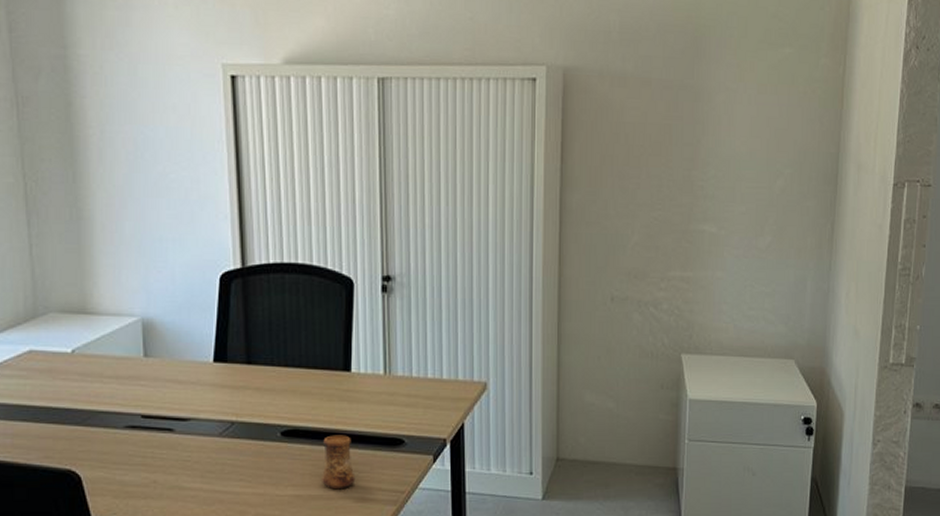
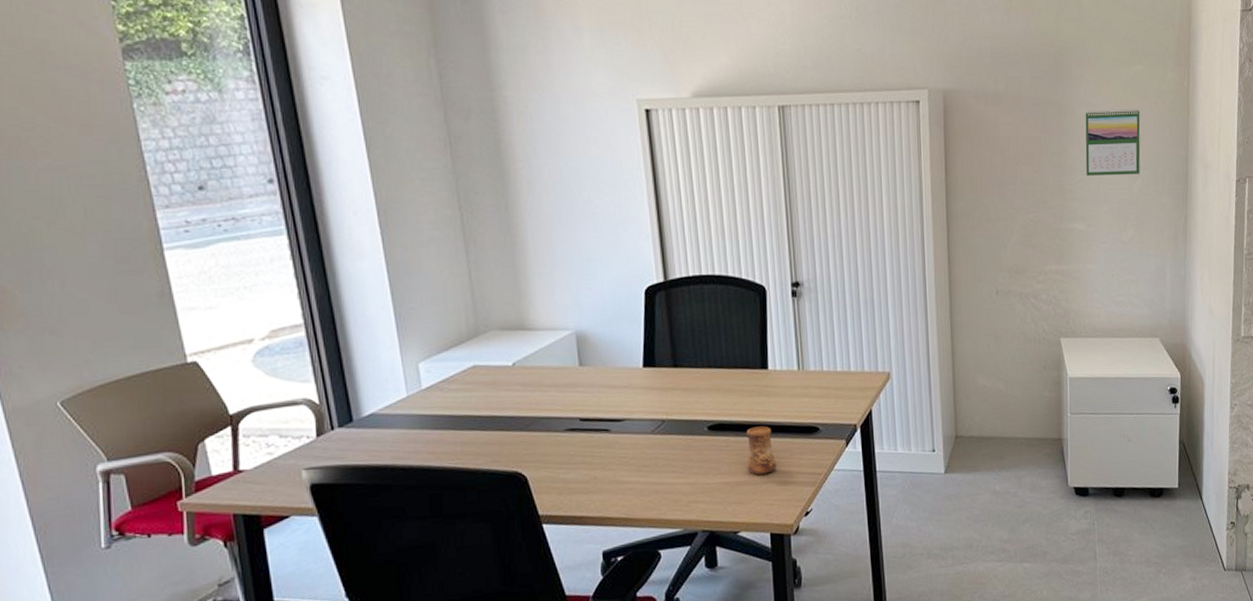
calendar: none [721,95,787,173] -> present [1085,108,1141,176]

